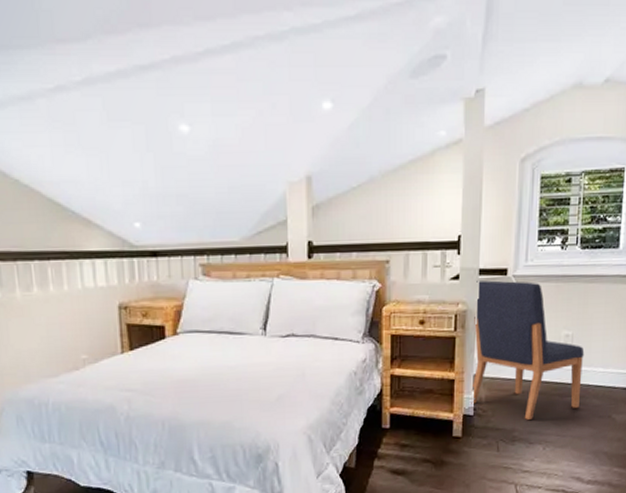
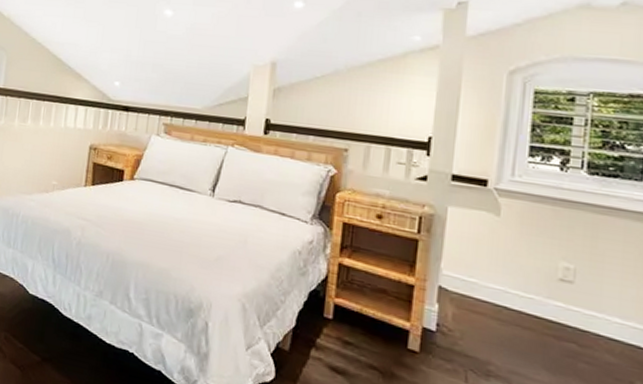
chair: present [471,280,585,420] -> none [433,186,593,359]

